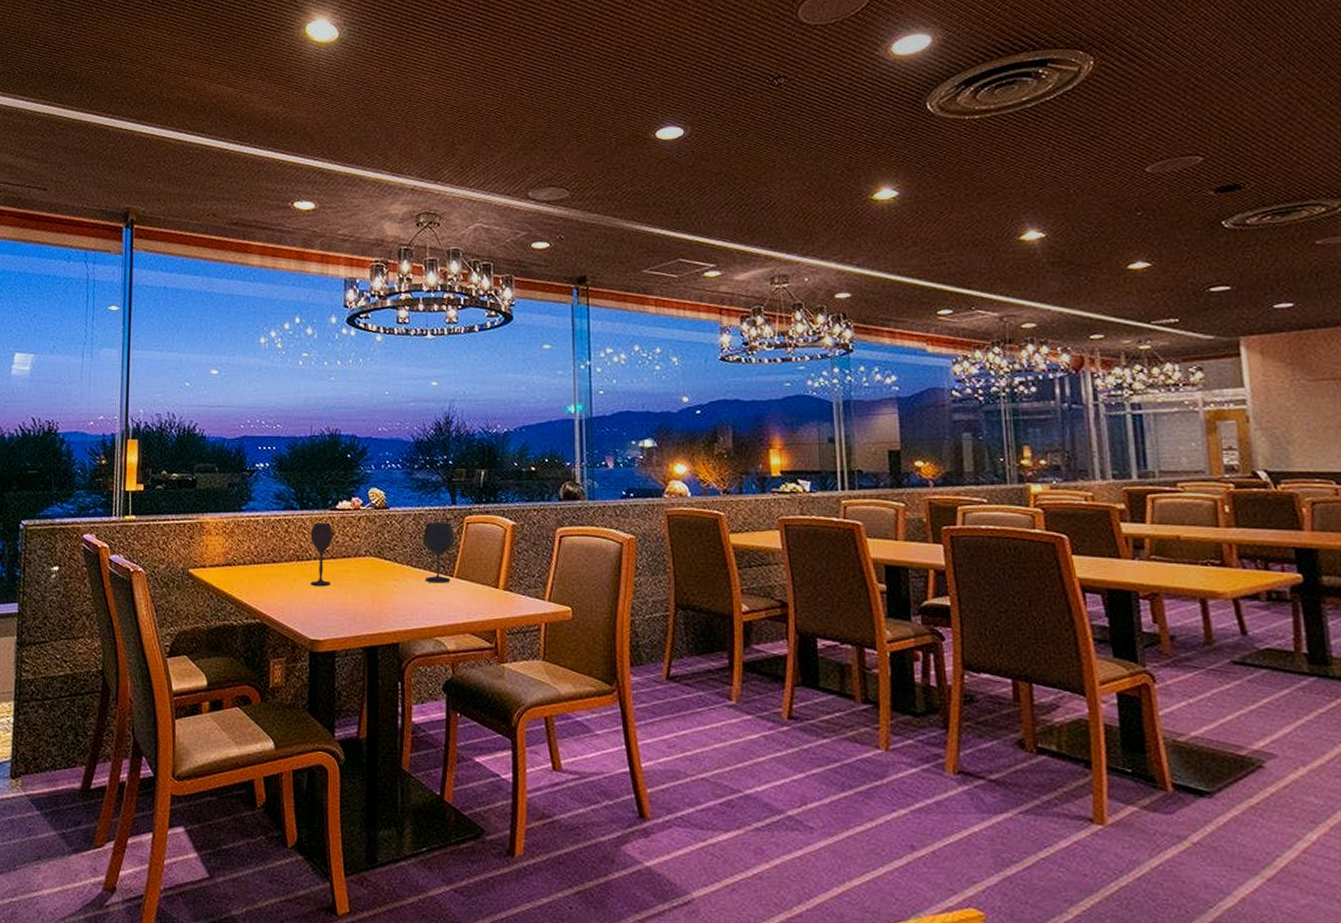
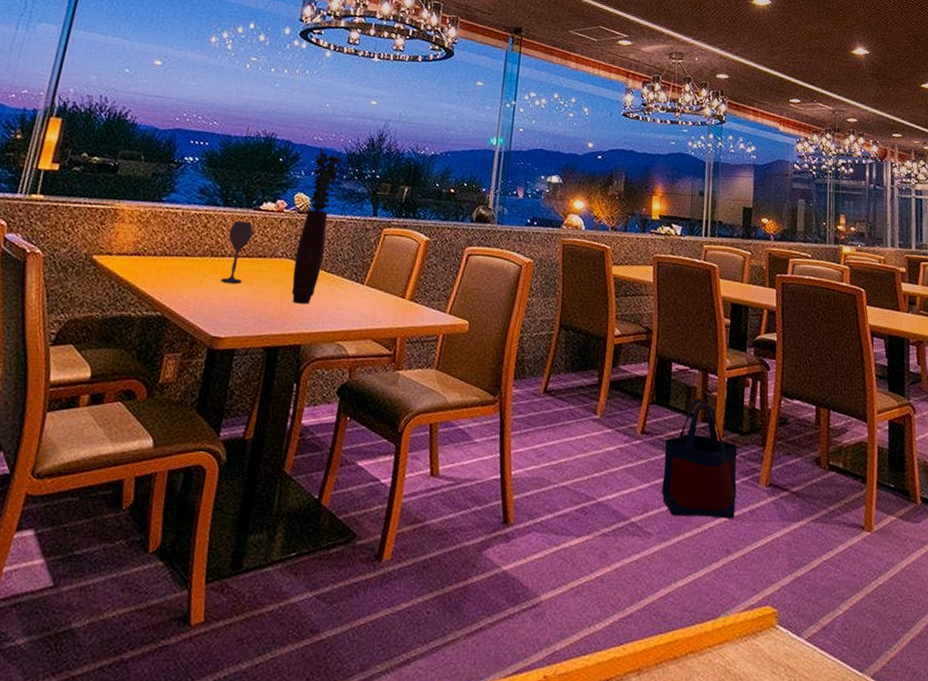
vase: none [379,438,411,602] -> present [291,147,342,304]
wine glass: present [422,522,455,583] -> none [337,231,371,290]
tote bag: none [818,678,917,812] -> present [662,399,738,519]

